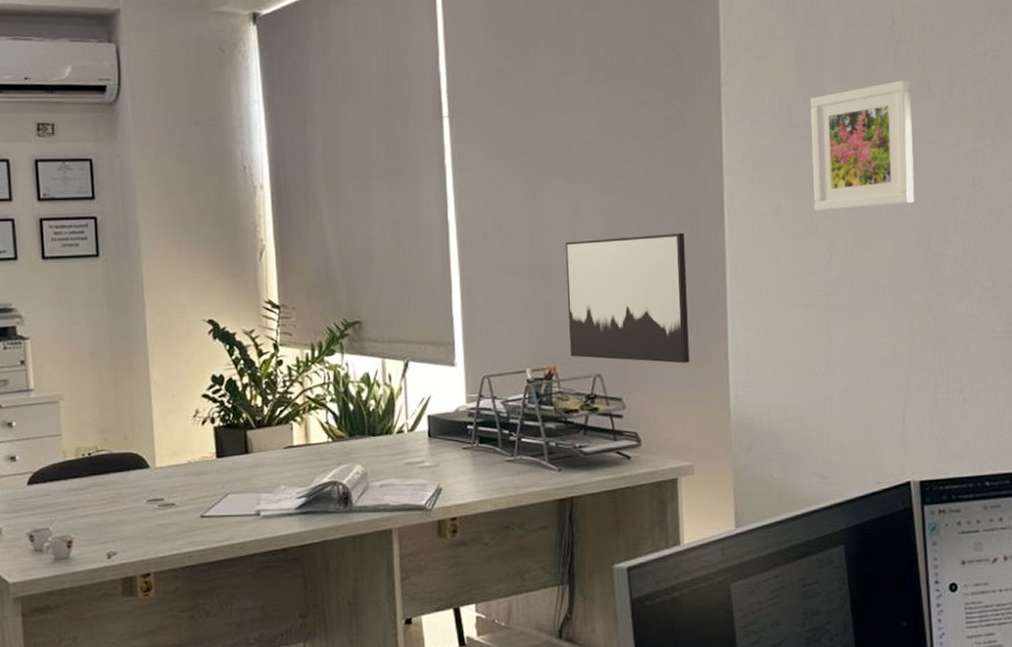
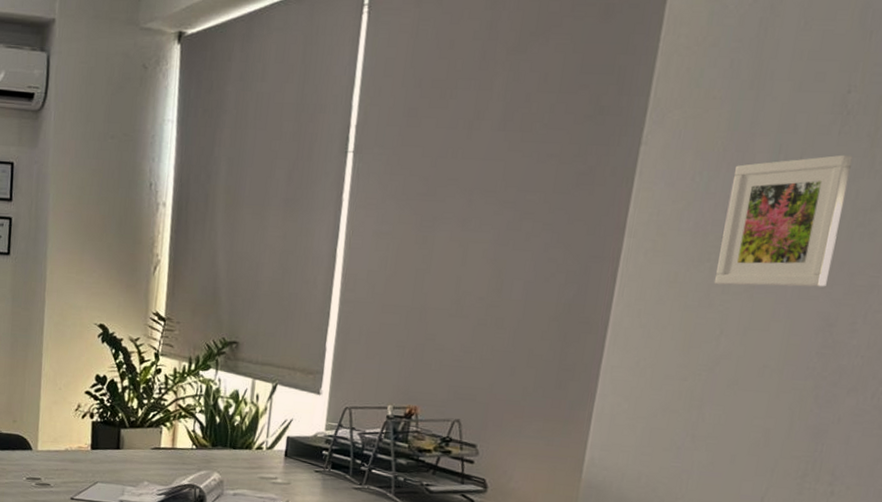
wall art: present [565,232,690,364] -> none [433,287,571,420]

